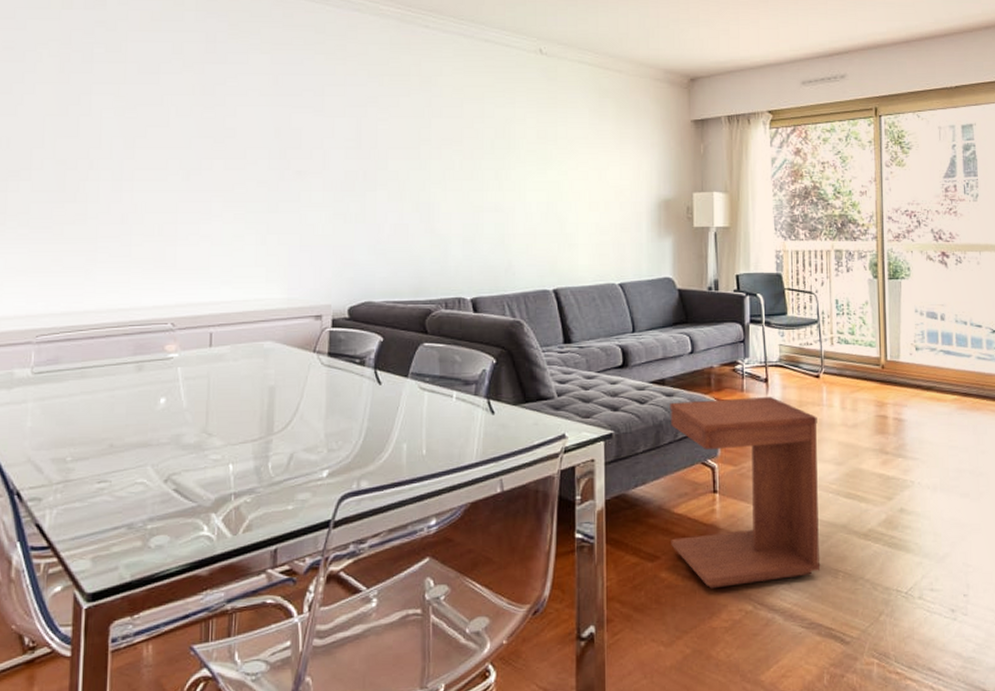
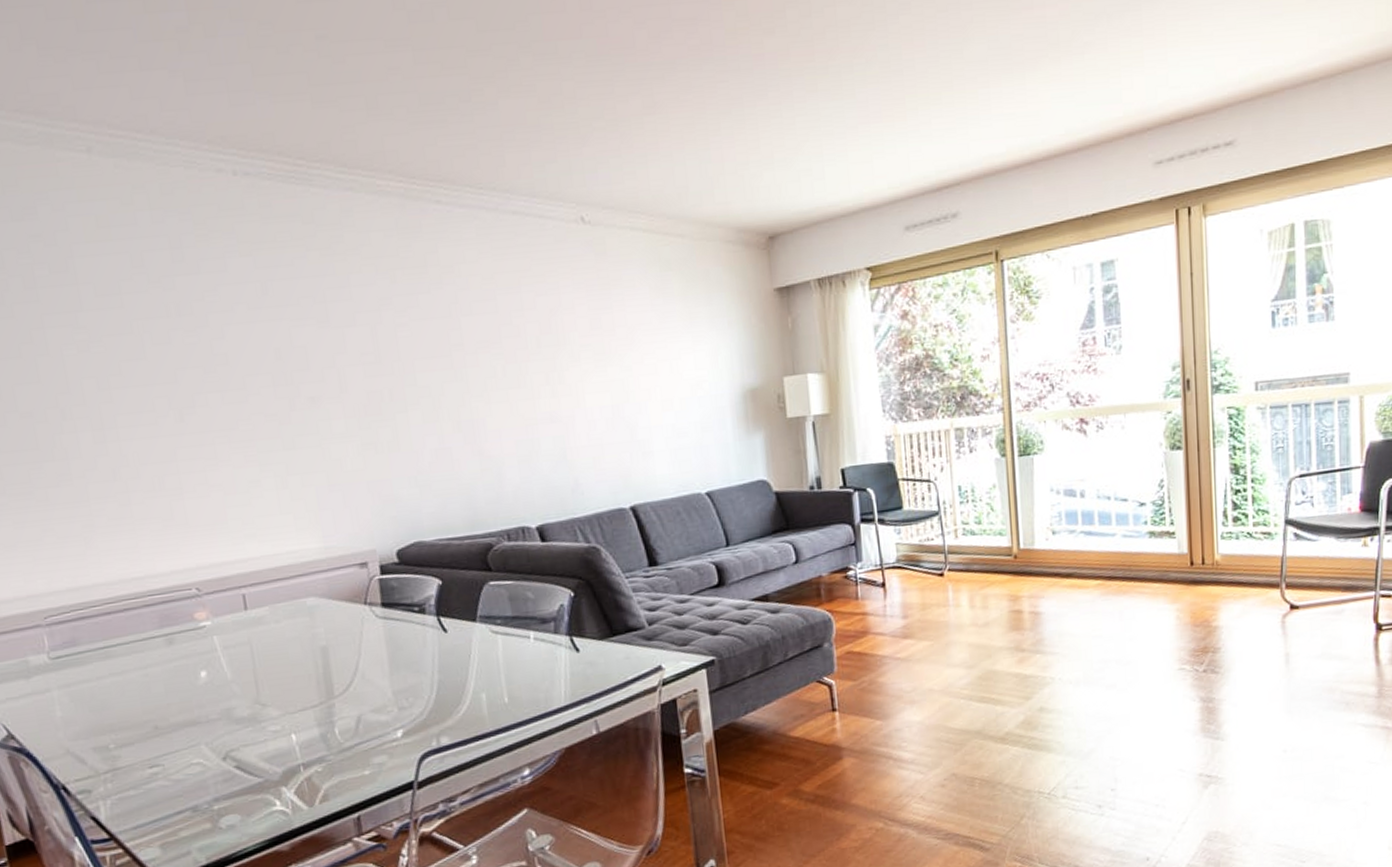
side table: present [669,397,821,589] -> none [776,602,955,810]

